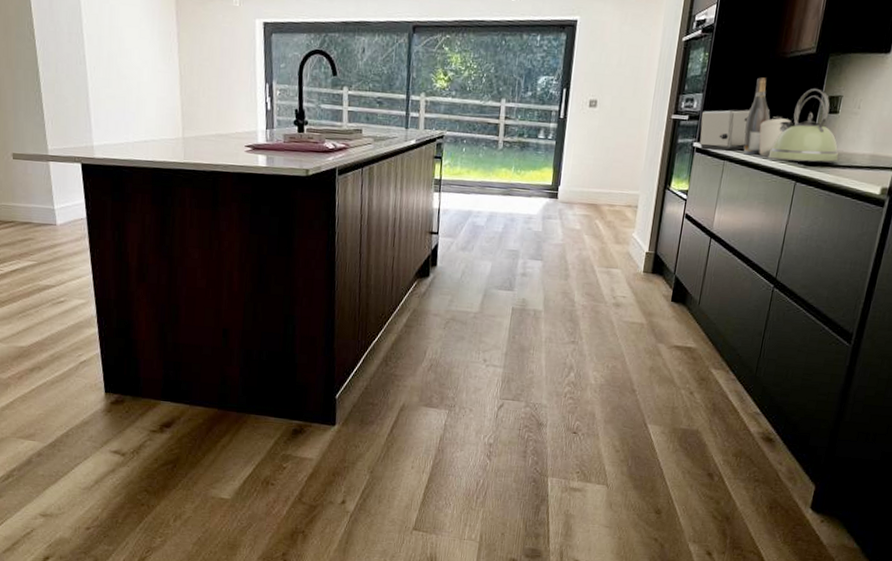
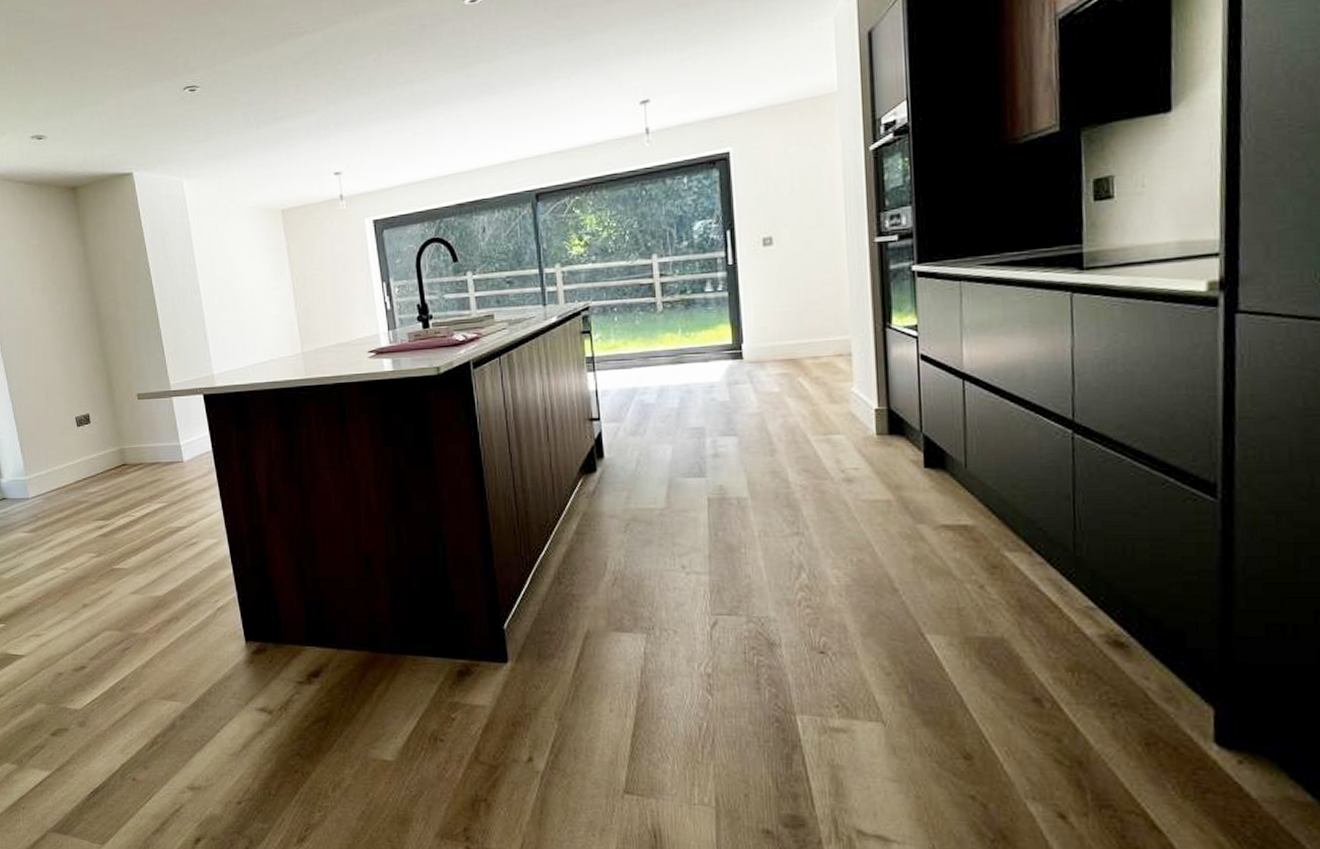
toaster: present [699,108,771,152] -> none [915,208,1012,273]
wine bottle: present [743,77,771,156] -> none [979,173,1015,270]
canister: present [753,116,790,157] -> none [994,216,1044,268]
kettle: present [766,88,840,163] -> none [1020,172,1131,269]

